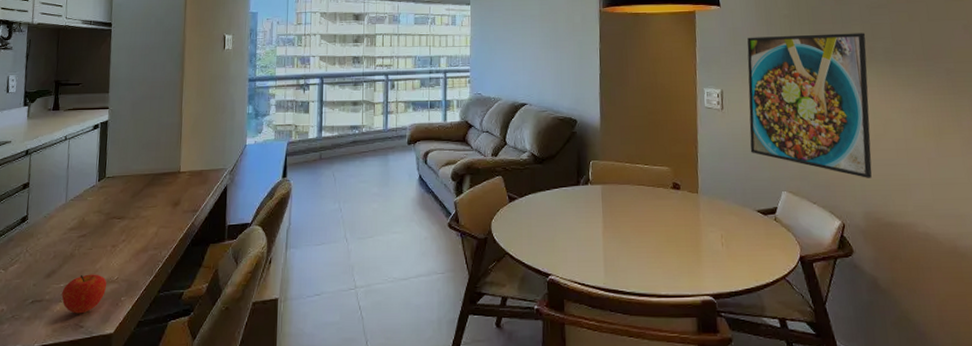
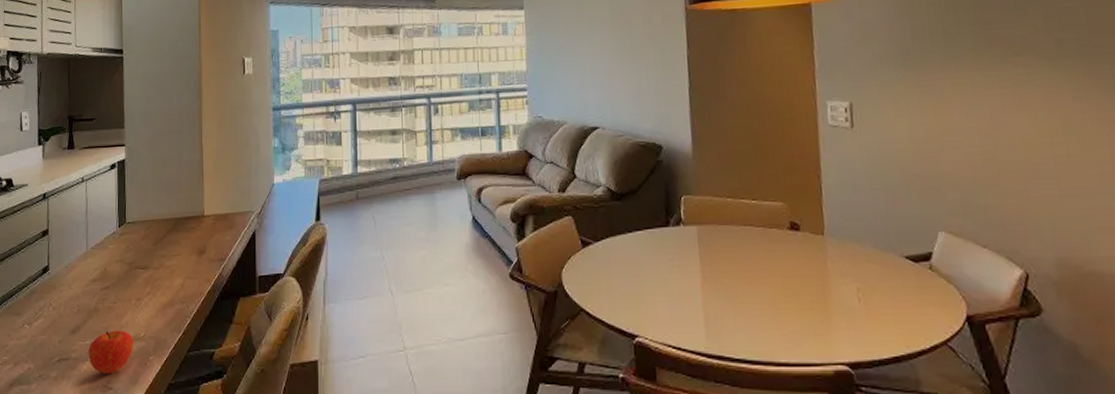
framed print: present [747,33,872,178] -> none [882,20,1066,213]

